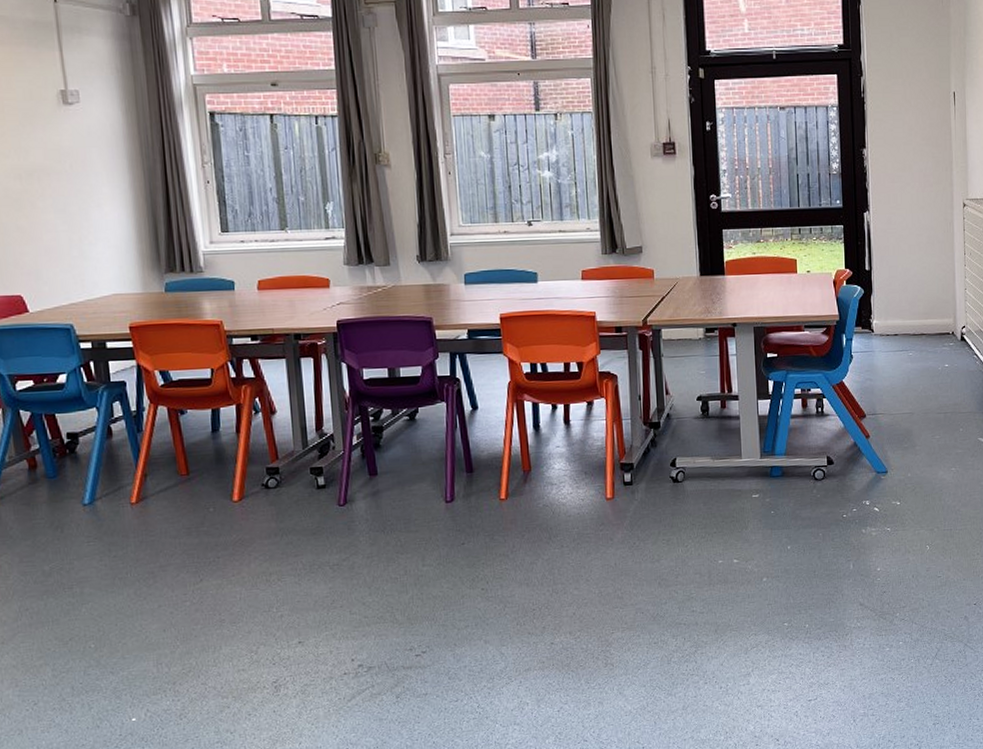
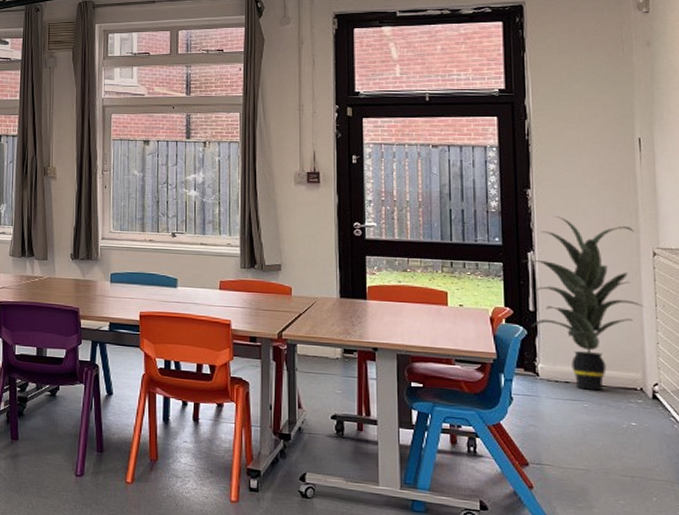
indoor plant: none [859,174,956,340] -> present [522,216,645,391]

